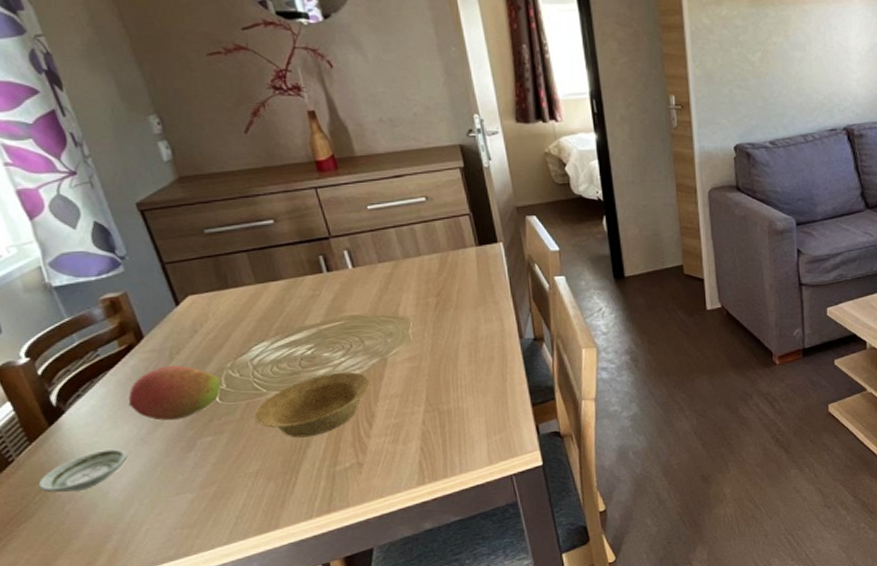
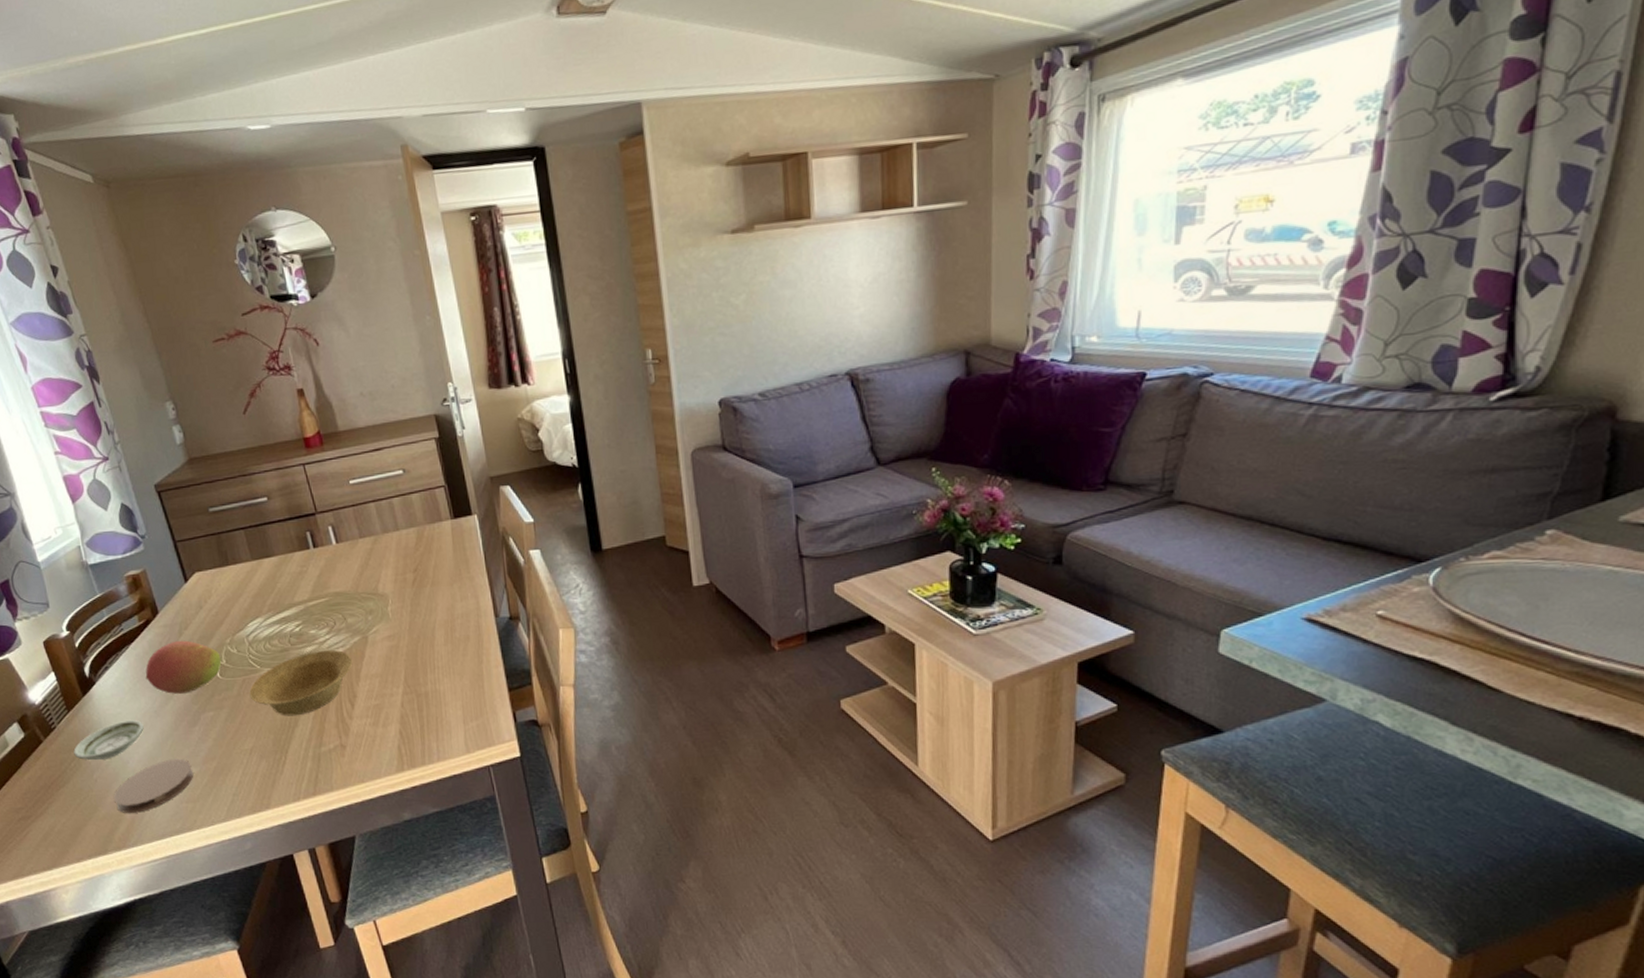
coaster: none [90,485,190,544] -> present [113,758,194,813]

